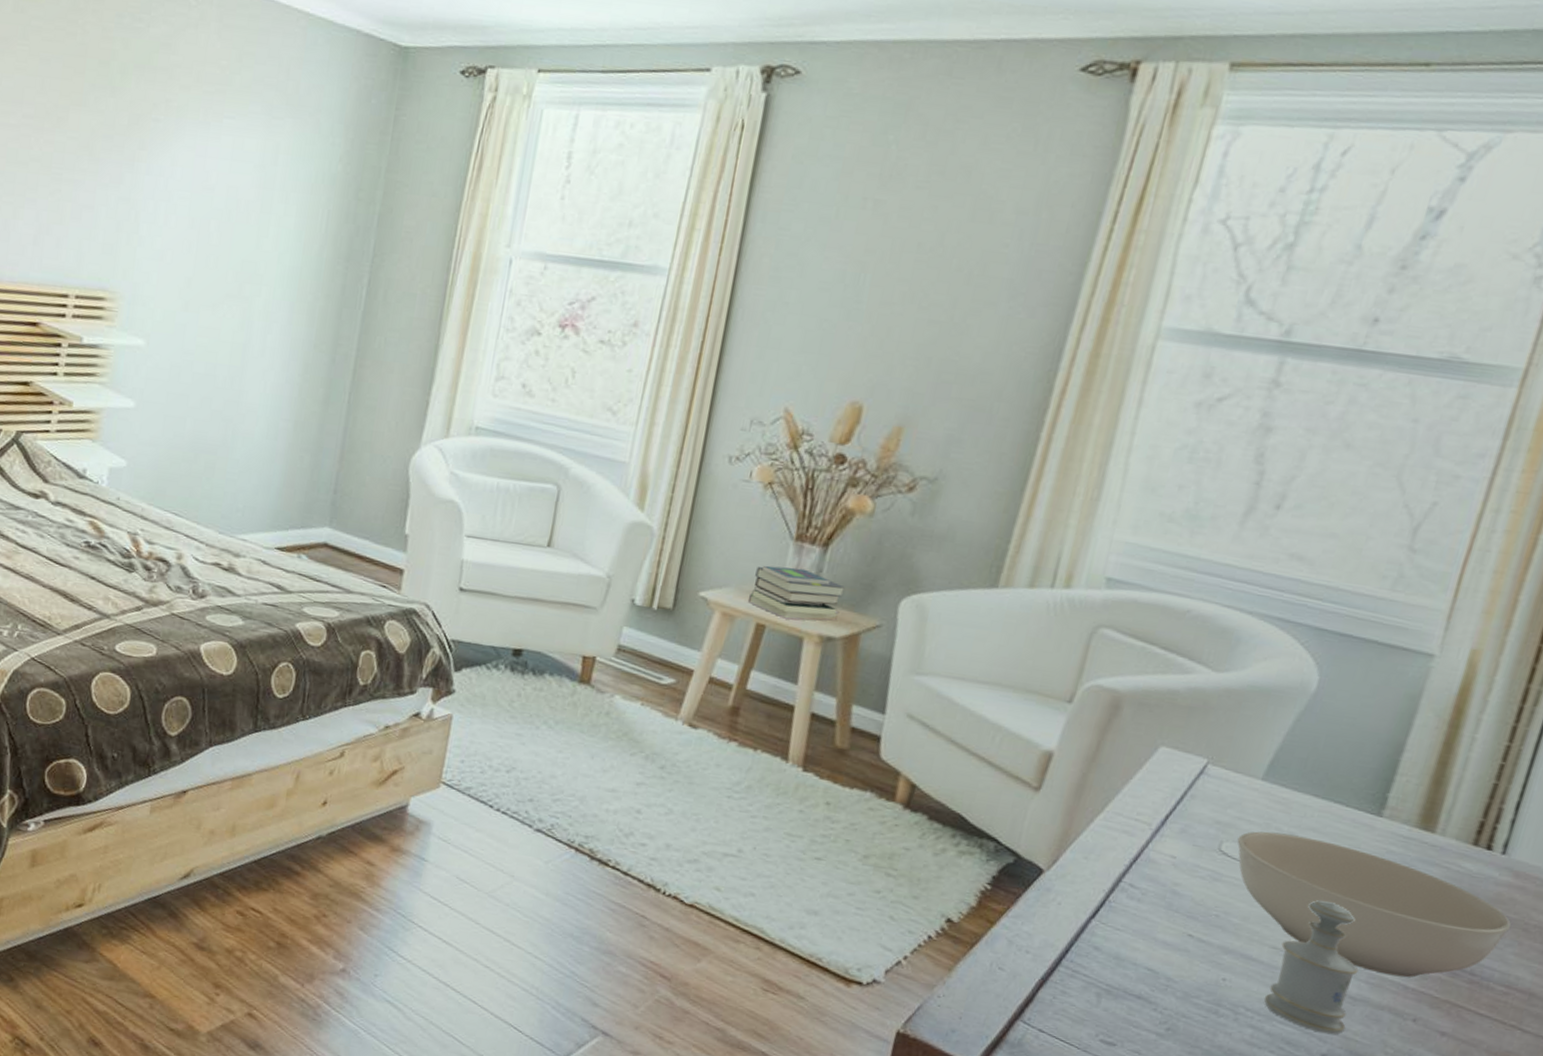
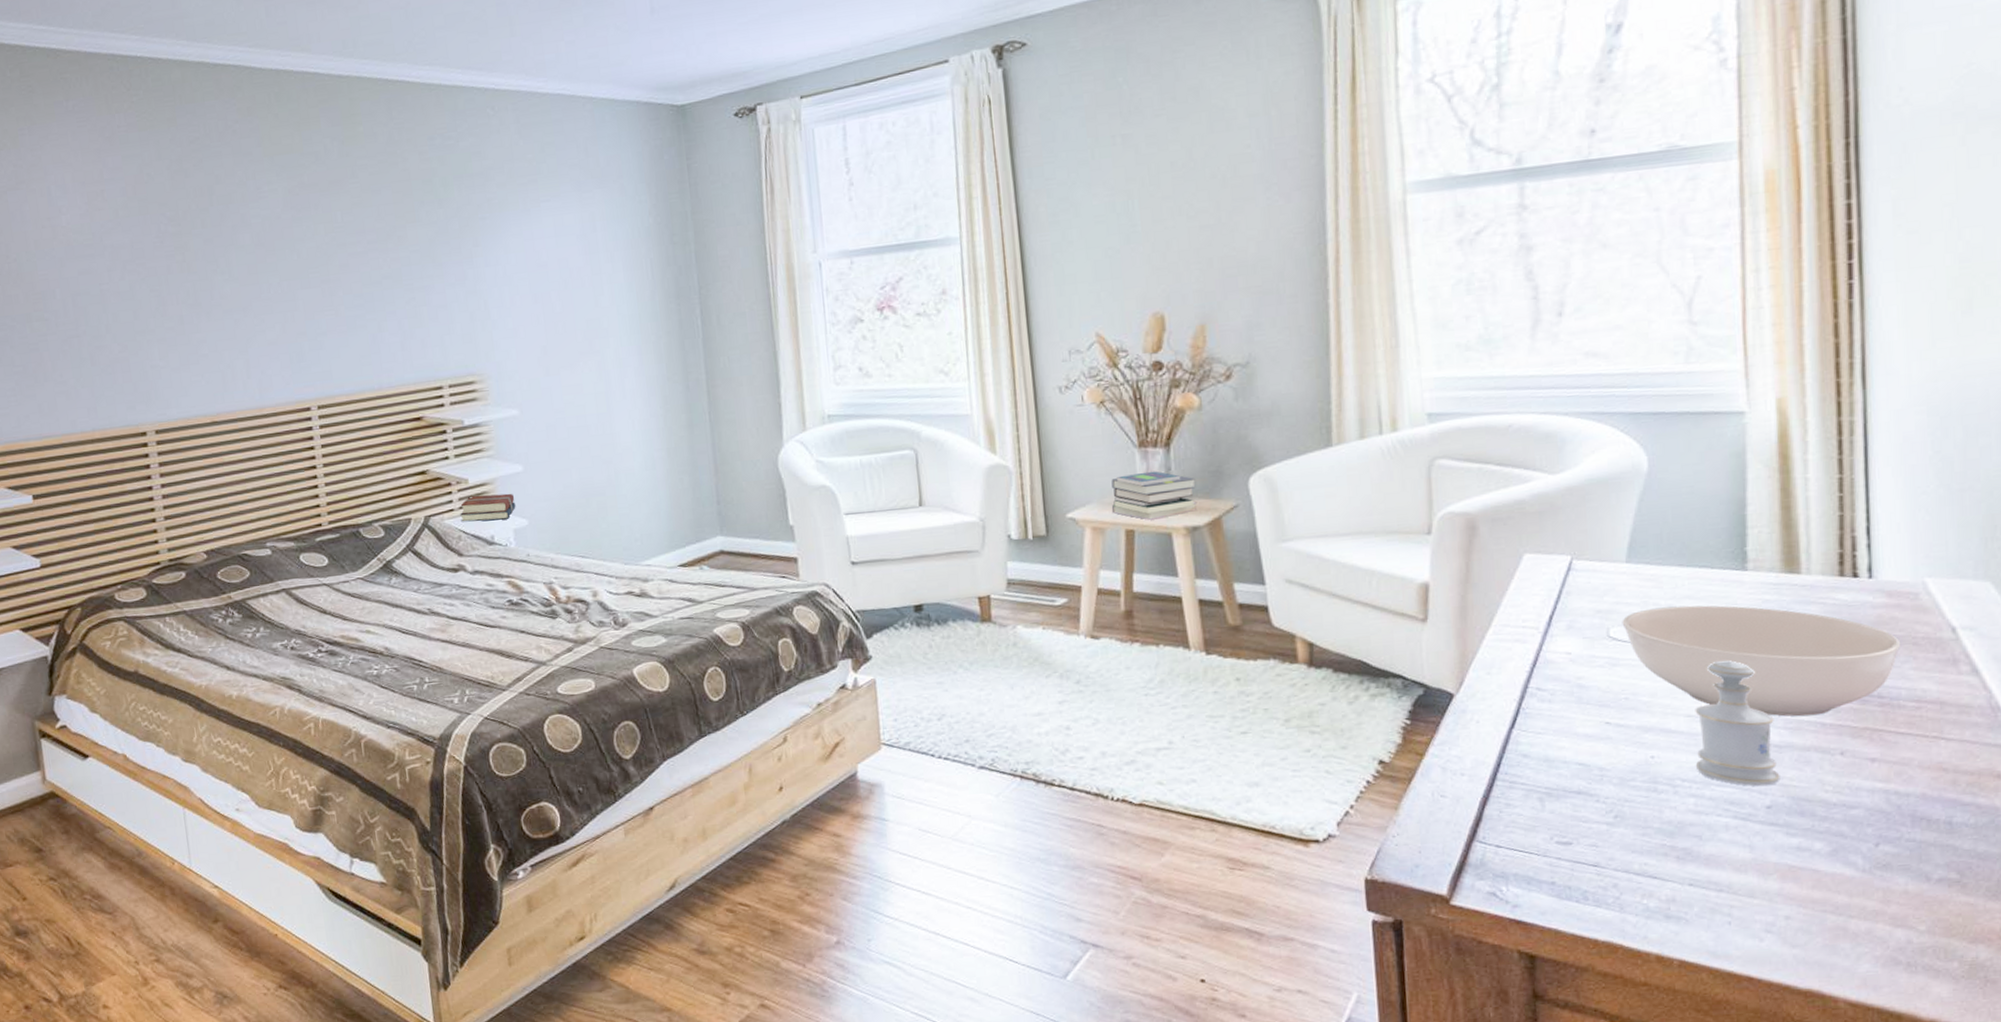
books: none [54,420,119,455] -> present [460,493,516,522]

